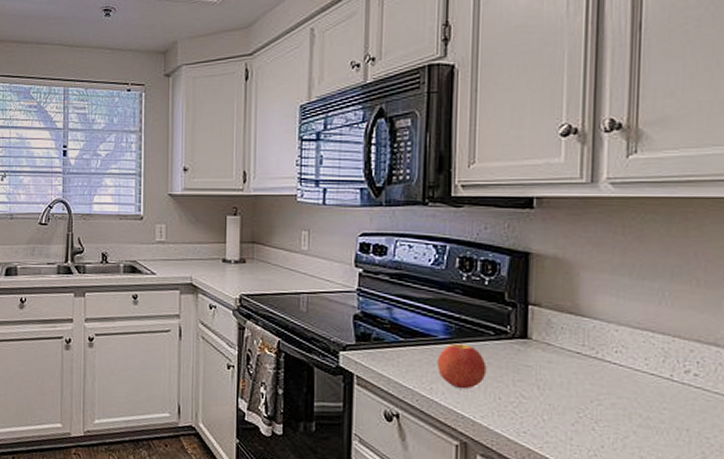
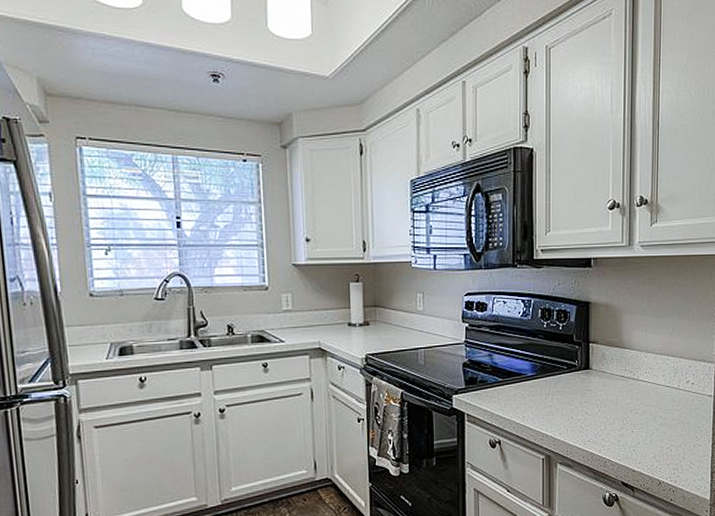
apple: present [436,342,487,389] -> none [527,377,562,414]

